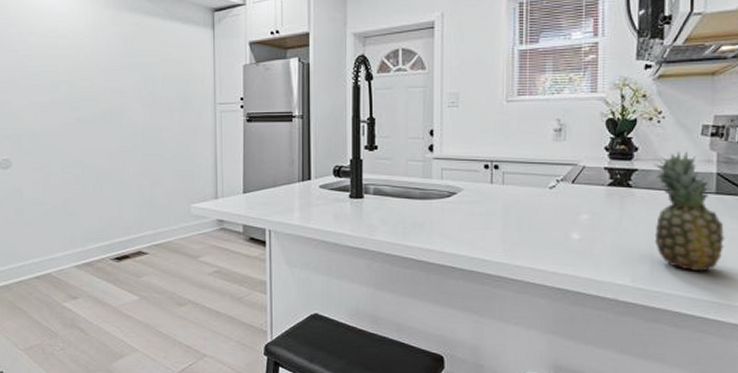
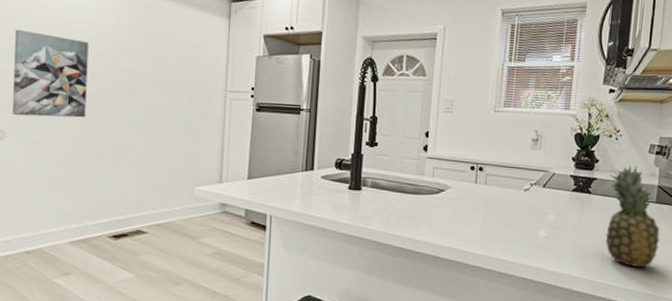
wall art: none [14,60,82,145] -> present [13,29,89,118]

